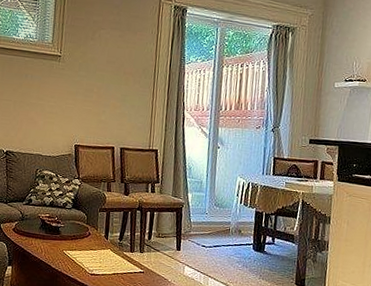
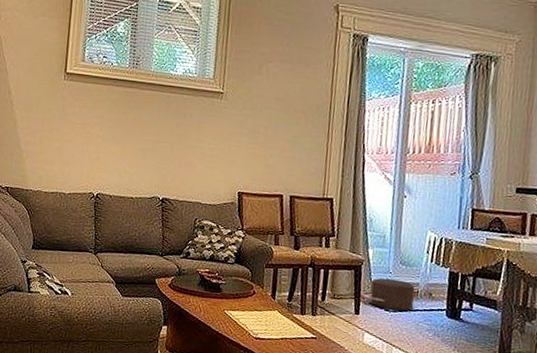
pouf: none [183,218,227,246] -> present [363,278,415,311]

